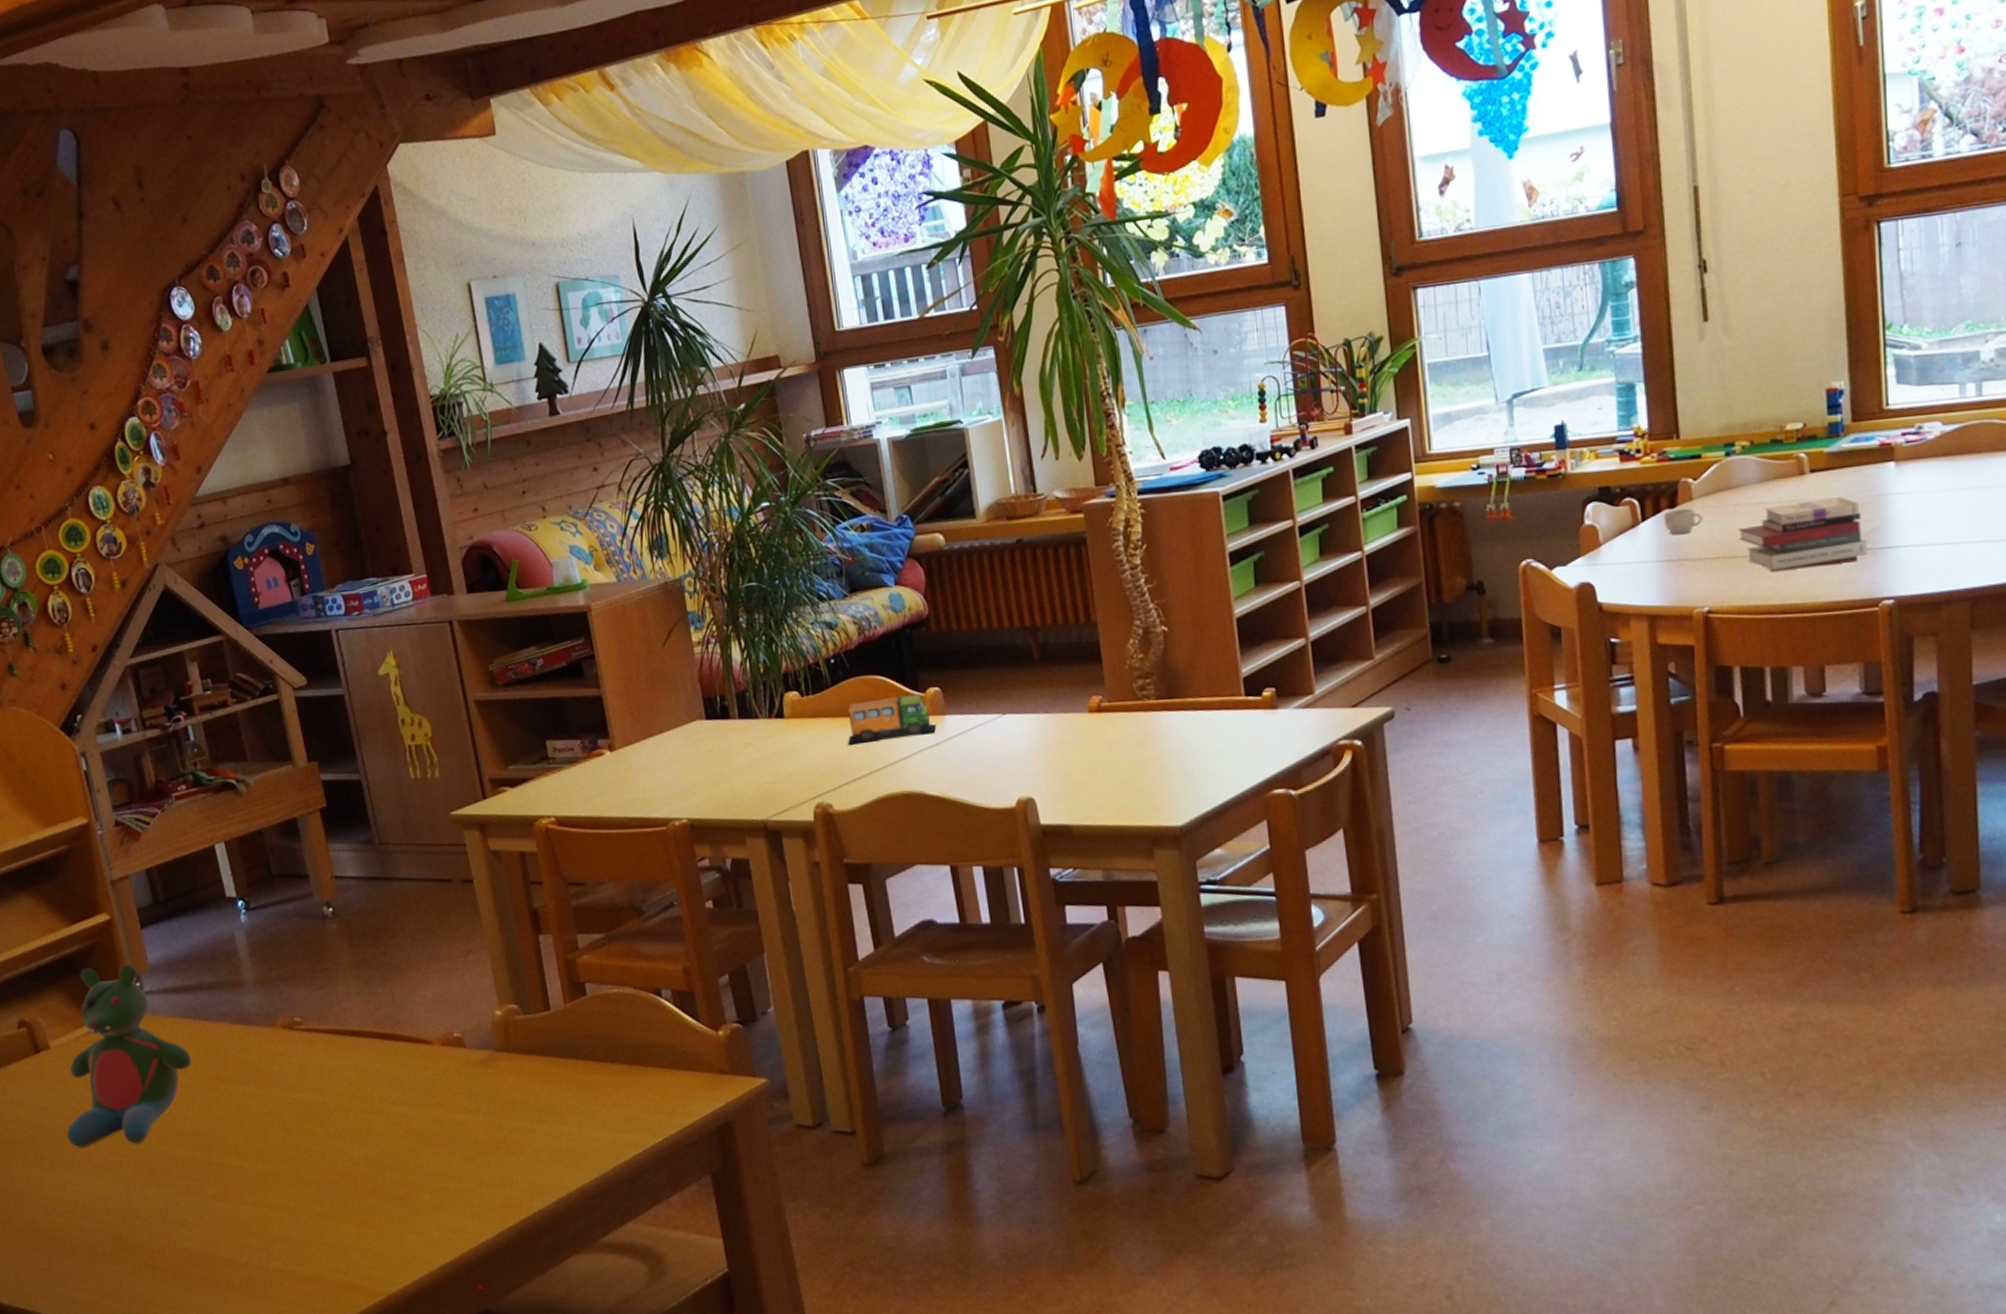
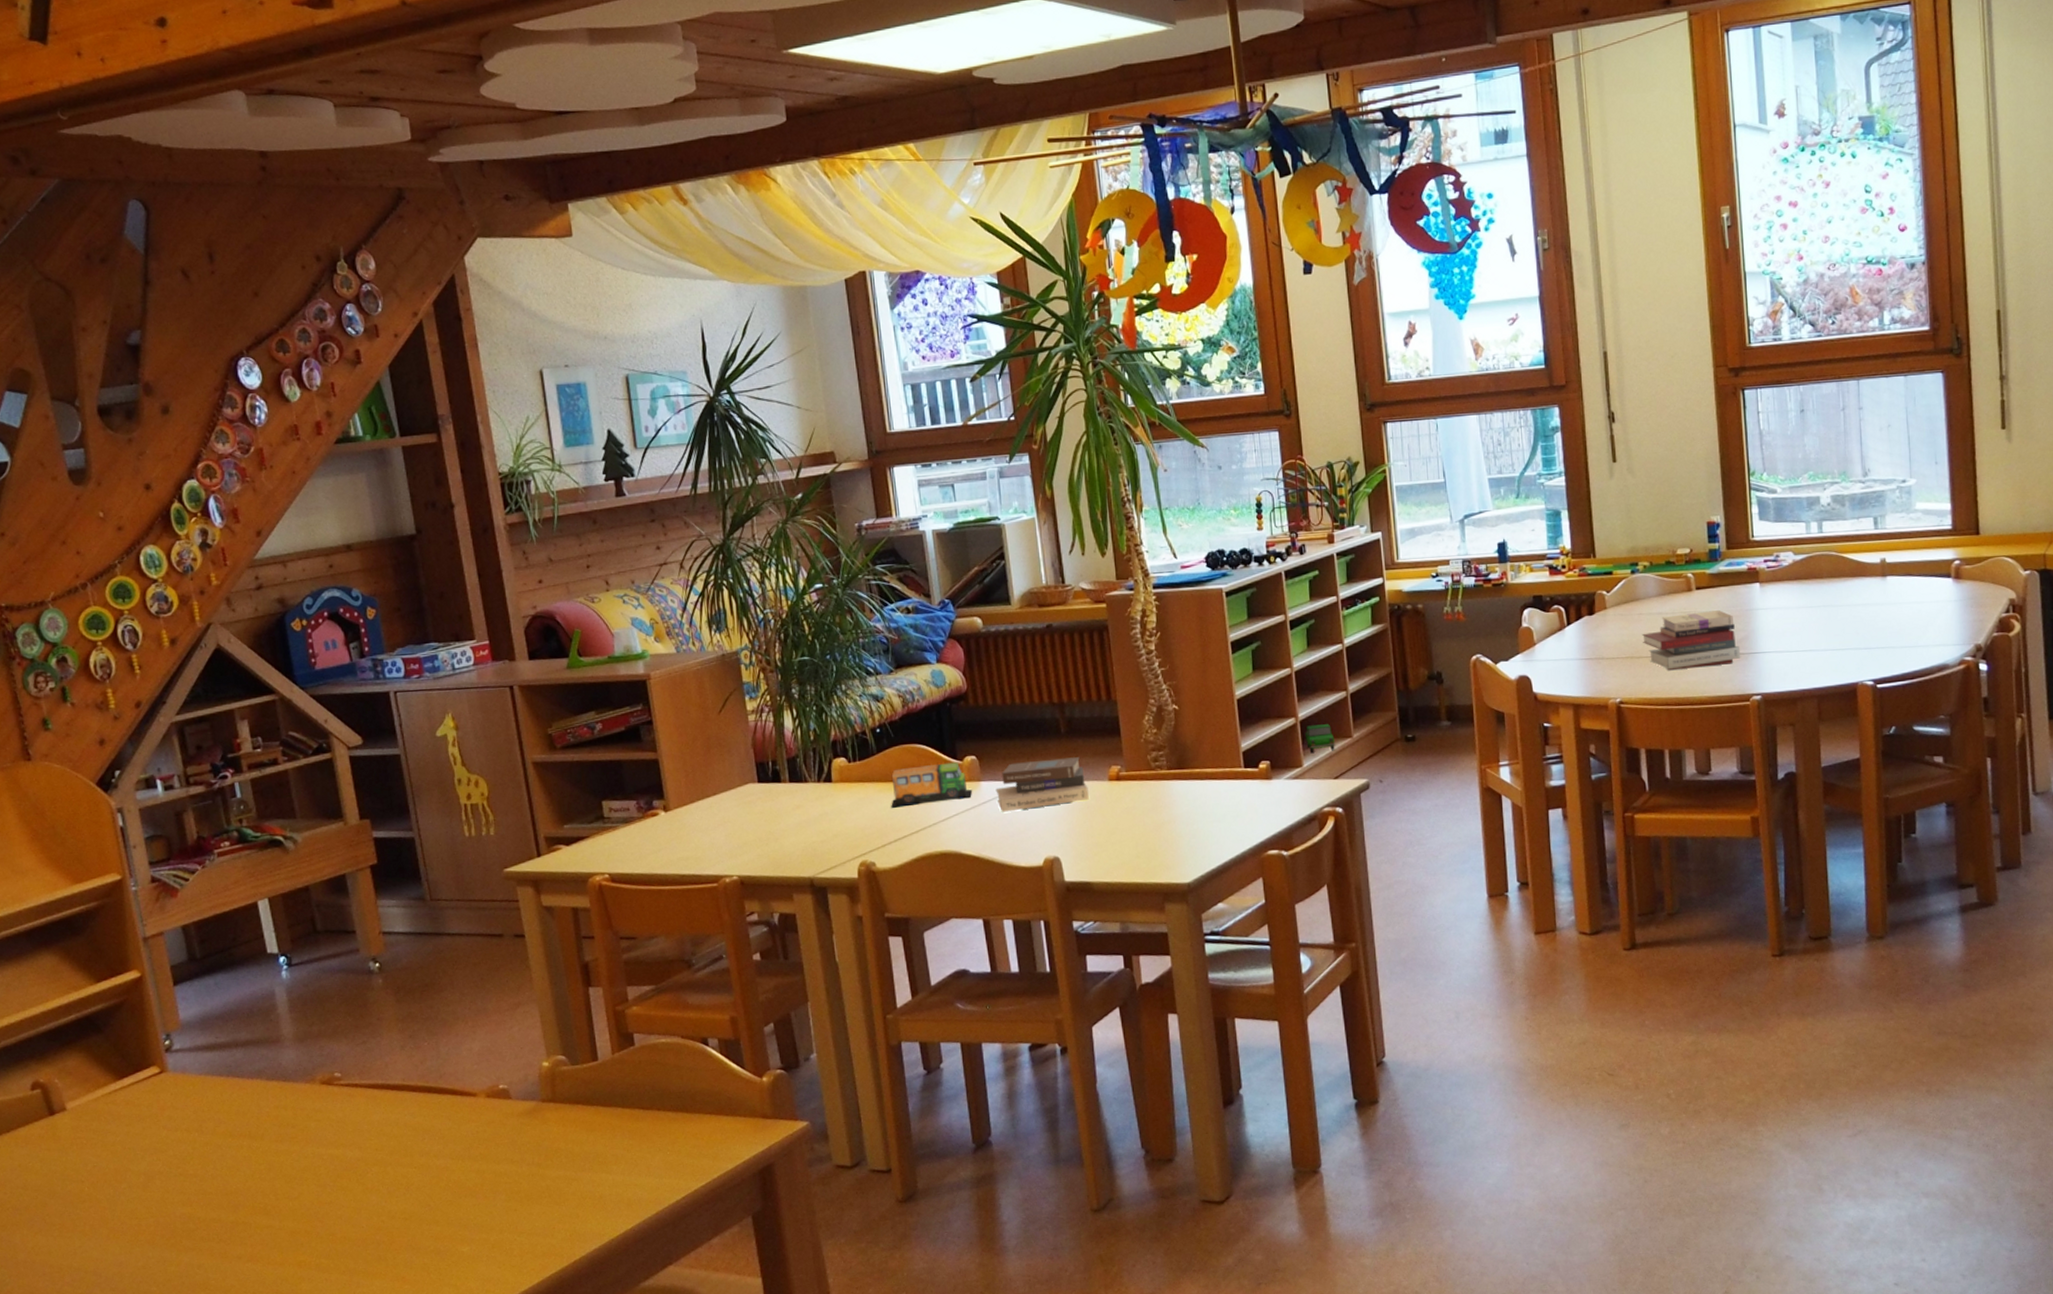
stuffed animal: present [66,964,192,1148] -> none [79,1022,223,1212]
books: none [962,687,1067,749] -> present [995,757,1089,812]
toy car: none [1316,644,1353,679] -> present [1304,724,1335,754]
cup: present [1664,508,1703,534] -> none [1585,616,1615,637]

